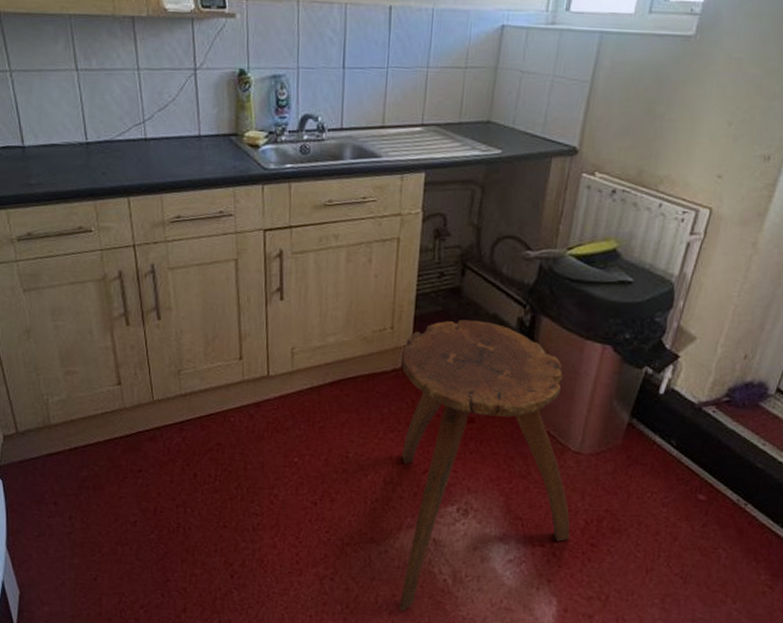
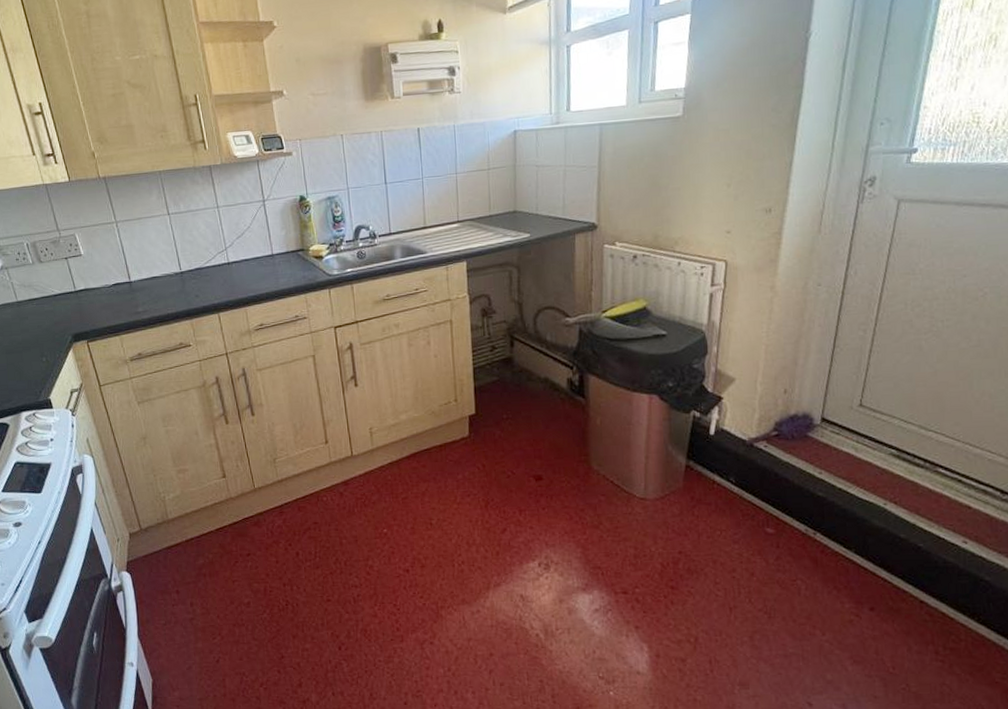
stool: present [400,319,570,610] -> none [467,385,649,669]

